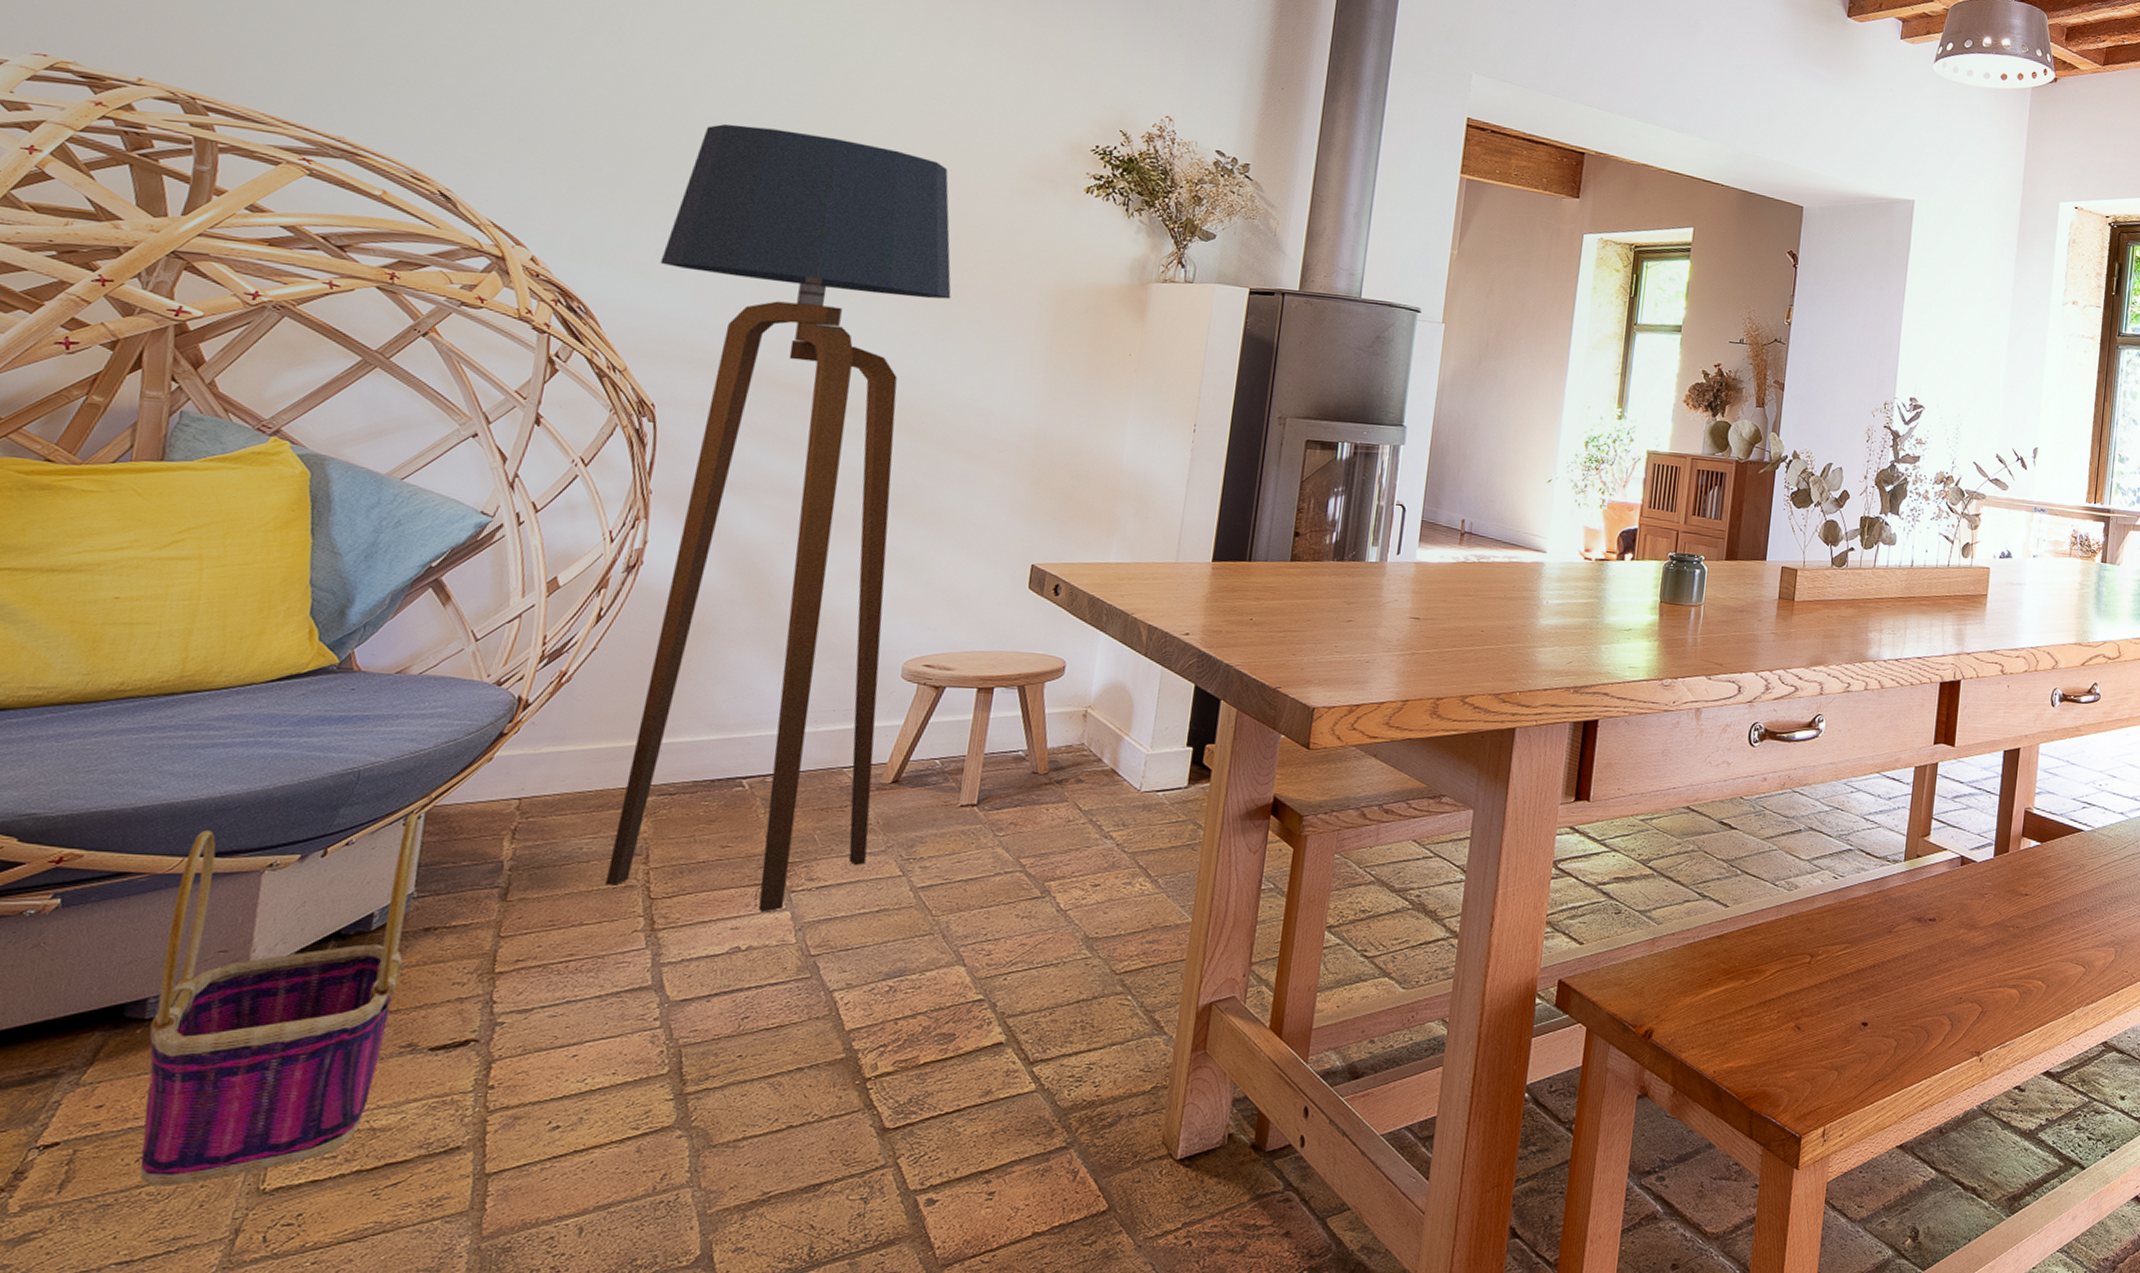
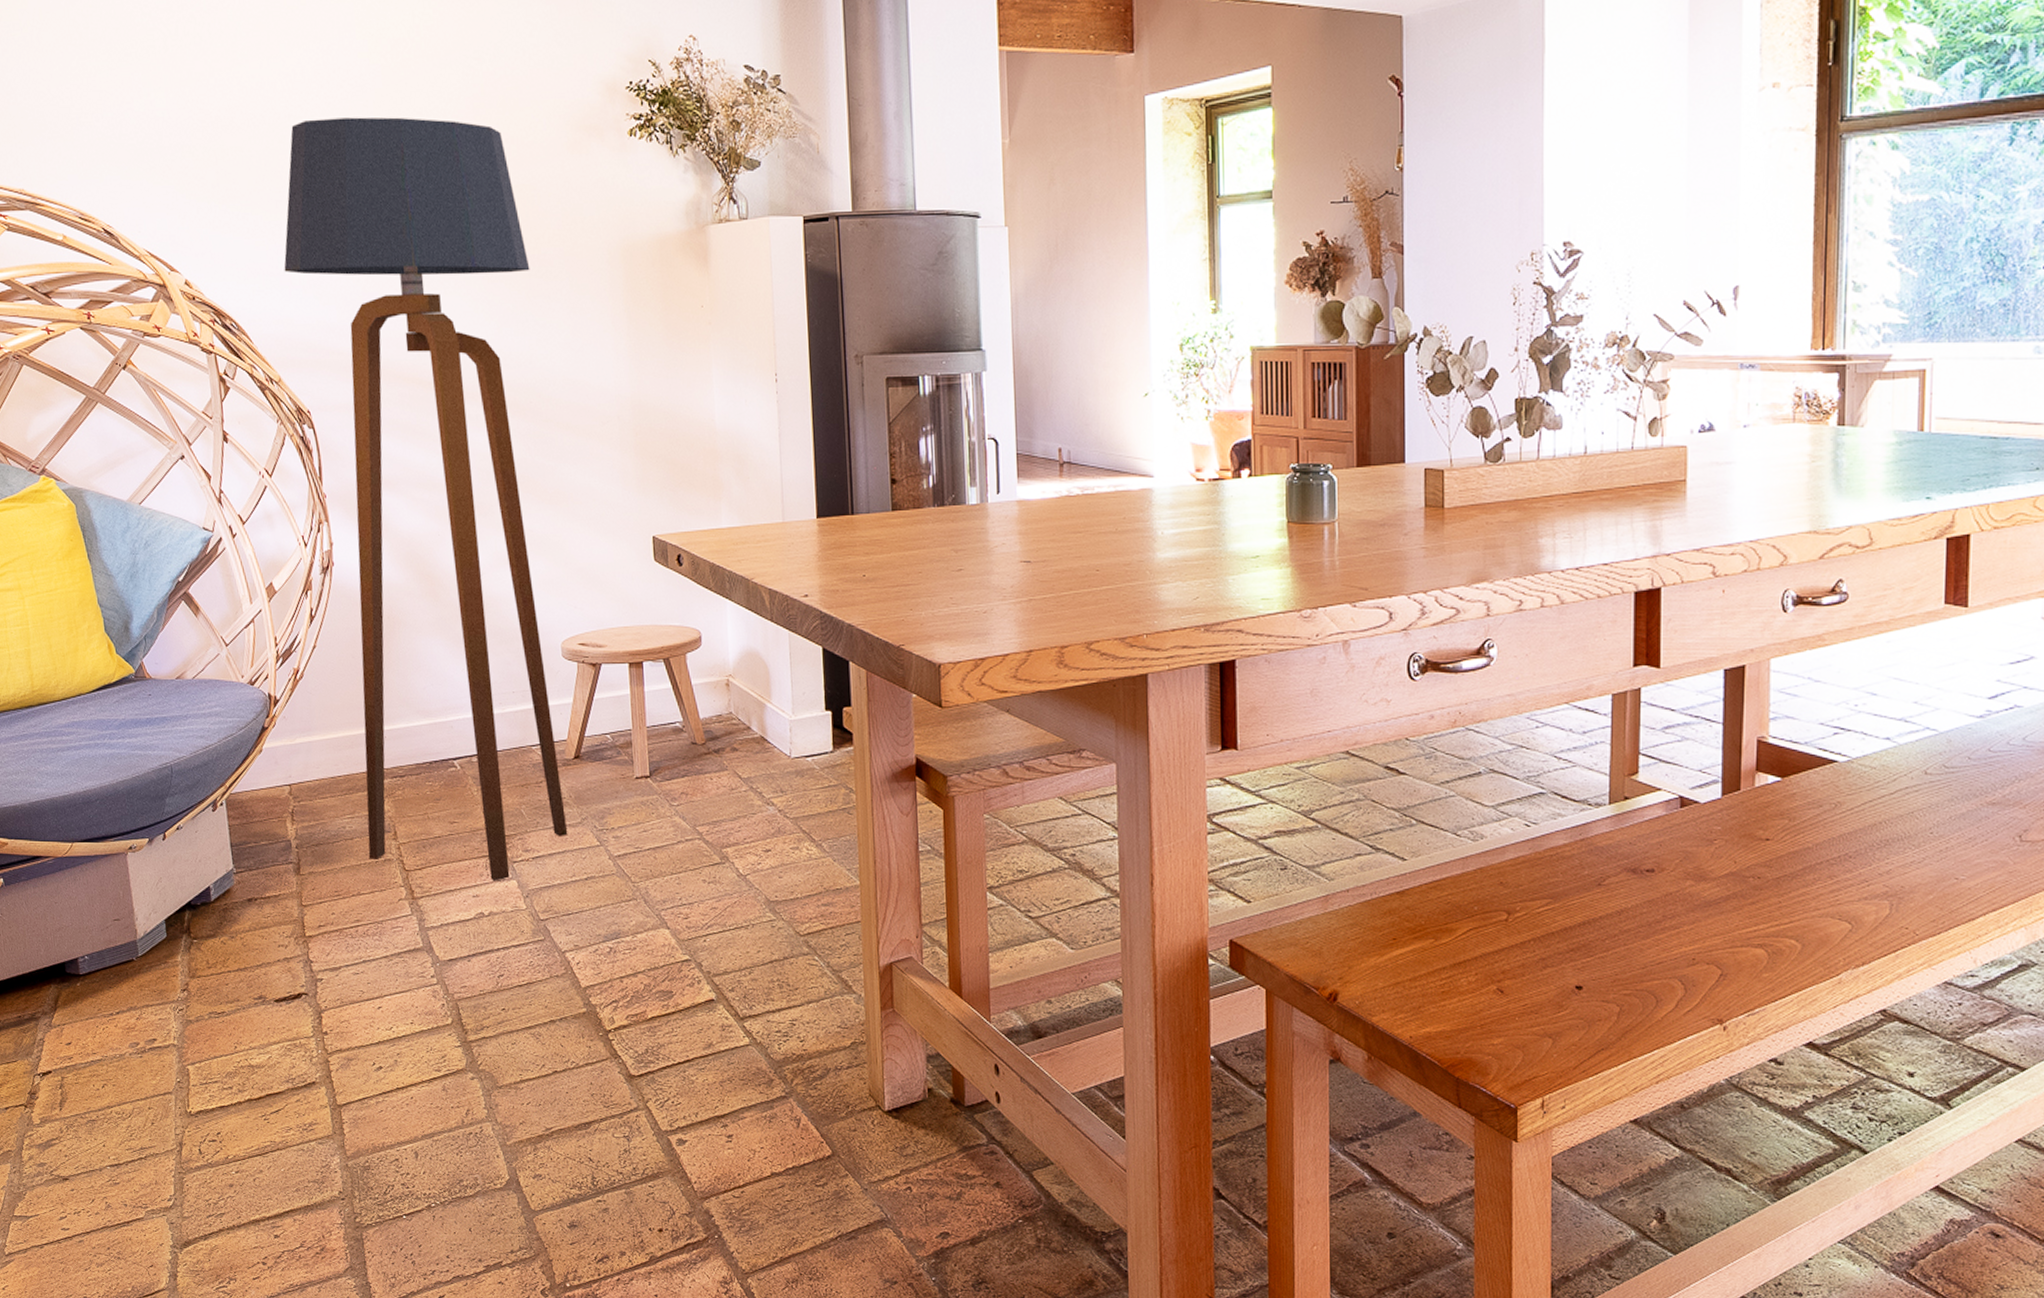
basket: present [140,814,419,1187] -> none [74,801,243,1108]

